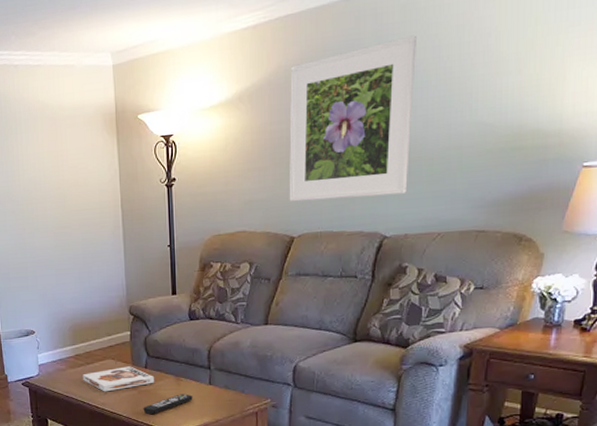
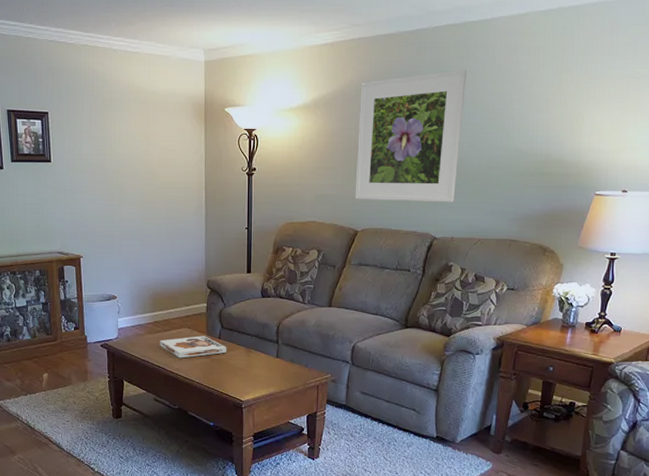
remote control: present [143,393,193,414] -> none [215,364,261,381]

